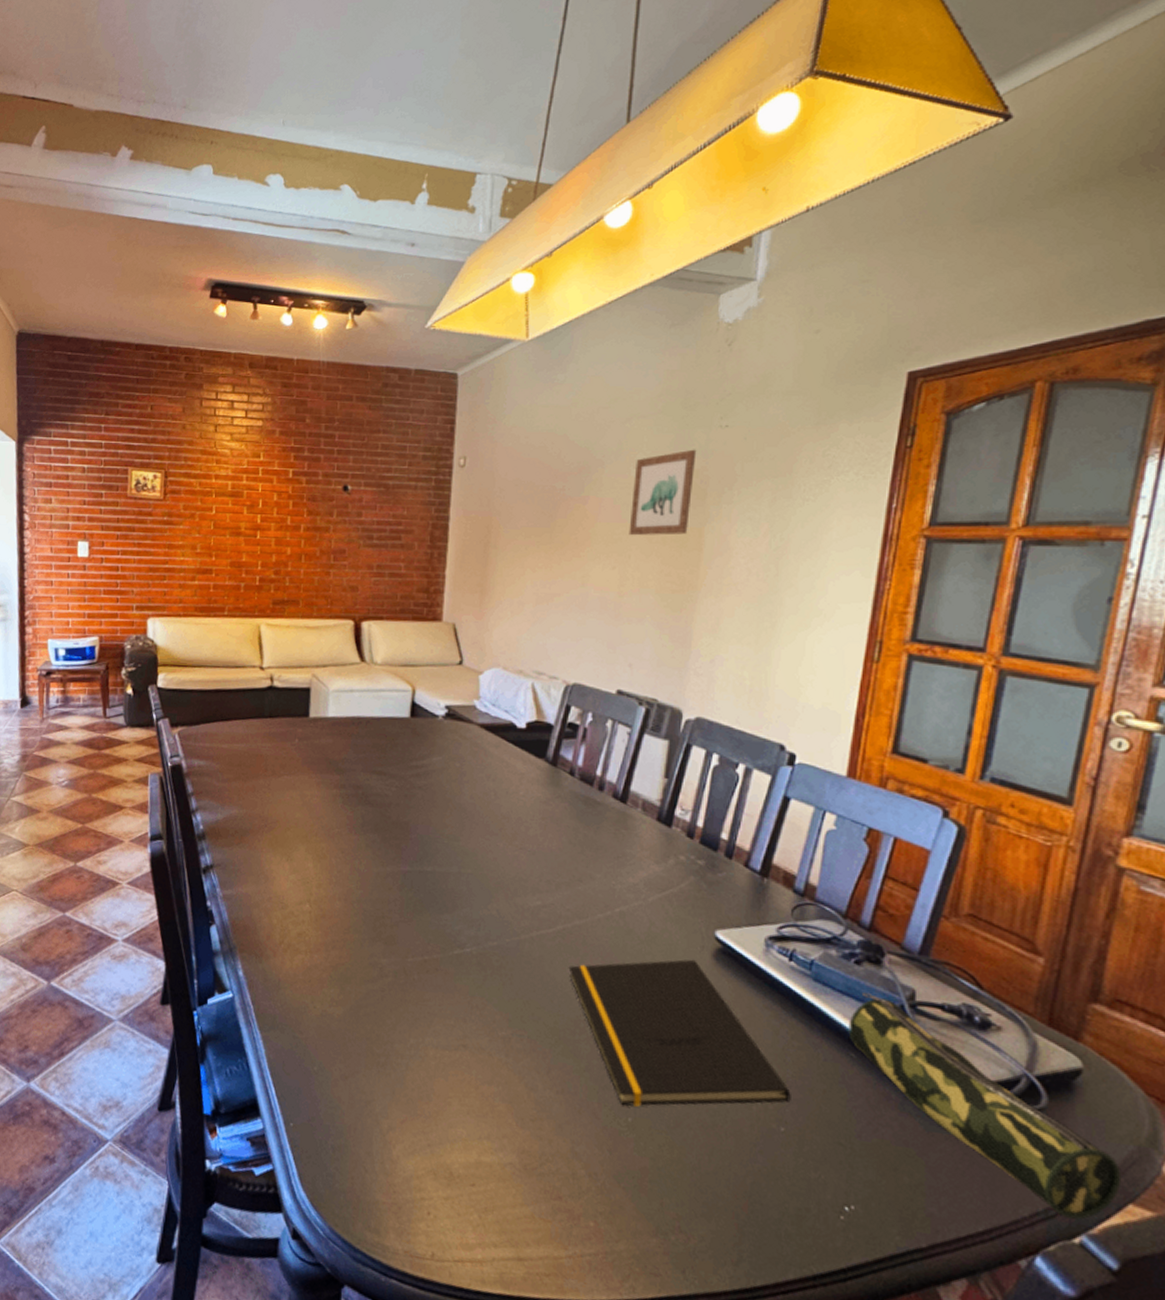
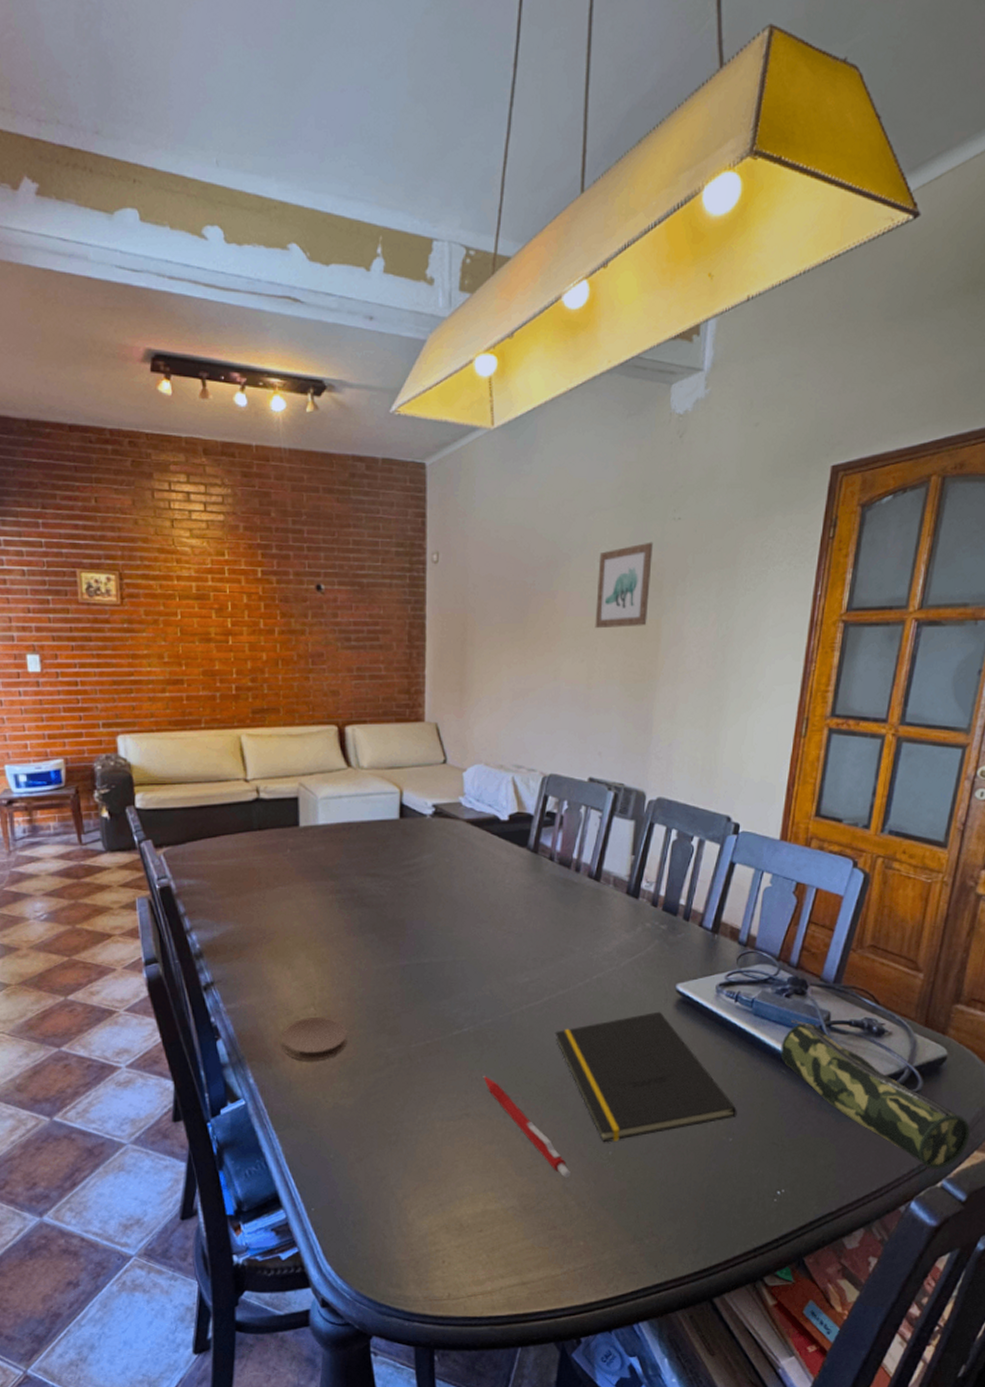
coaster: none [274,914,341,962] -> present [282,1017,347,1061]
pen: none [484,1005,581,1141] -> present [483,1076,570,1178]

